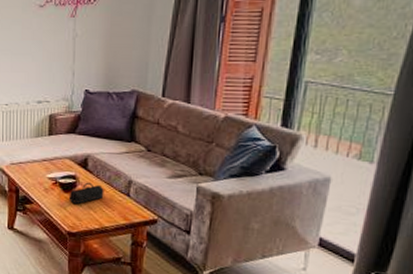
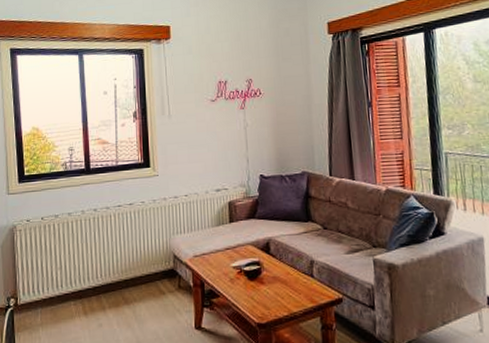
pencil case: present [68,182,104,205] -> none [255,267,289,292]

